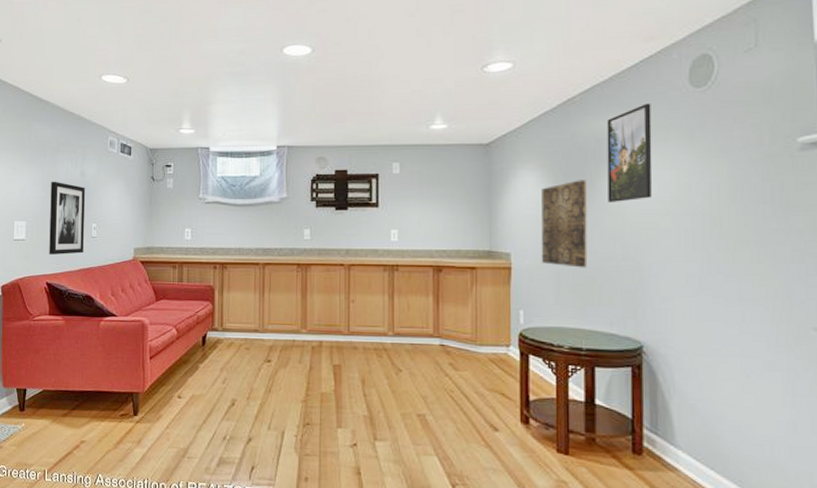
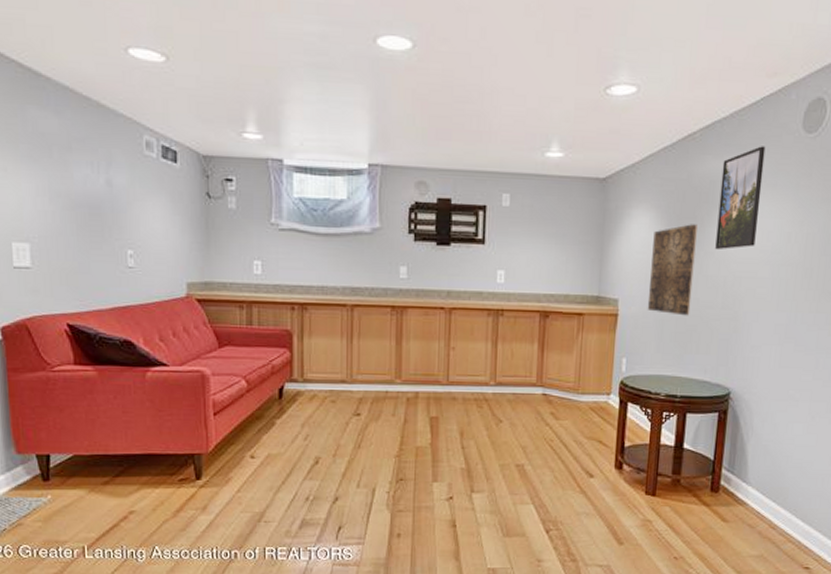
wall art: present [49,181,85,255] -> none [63,190,117,289]

